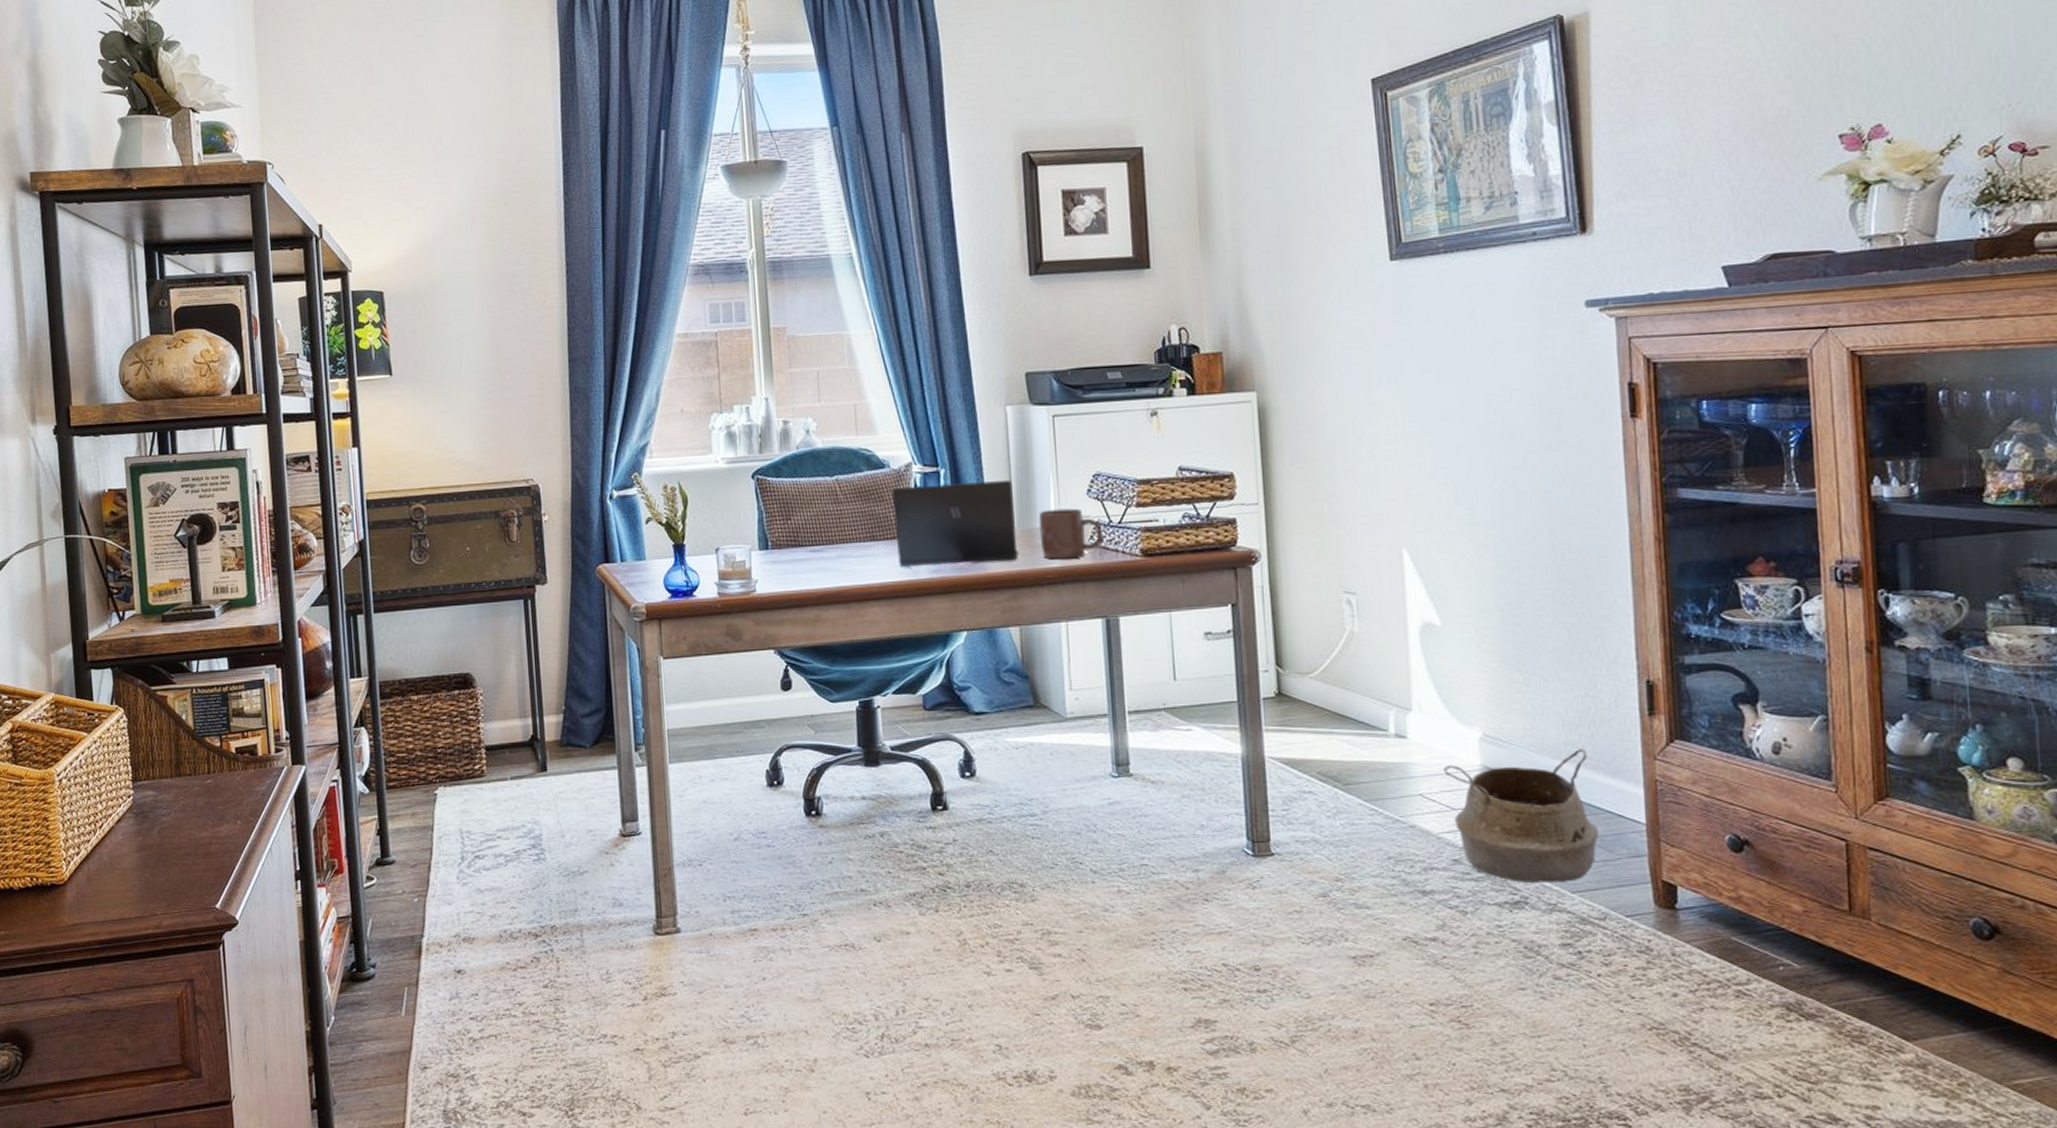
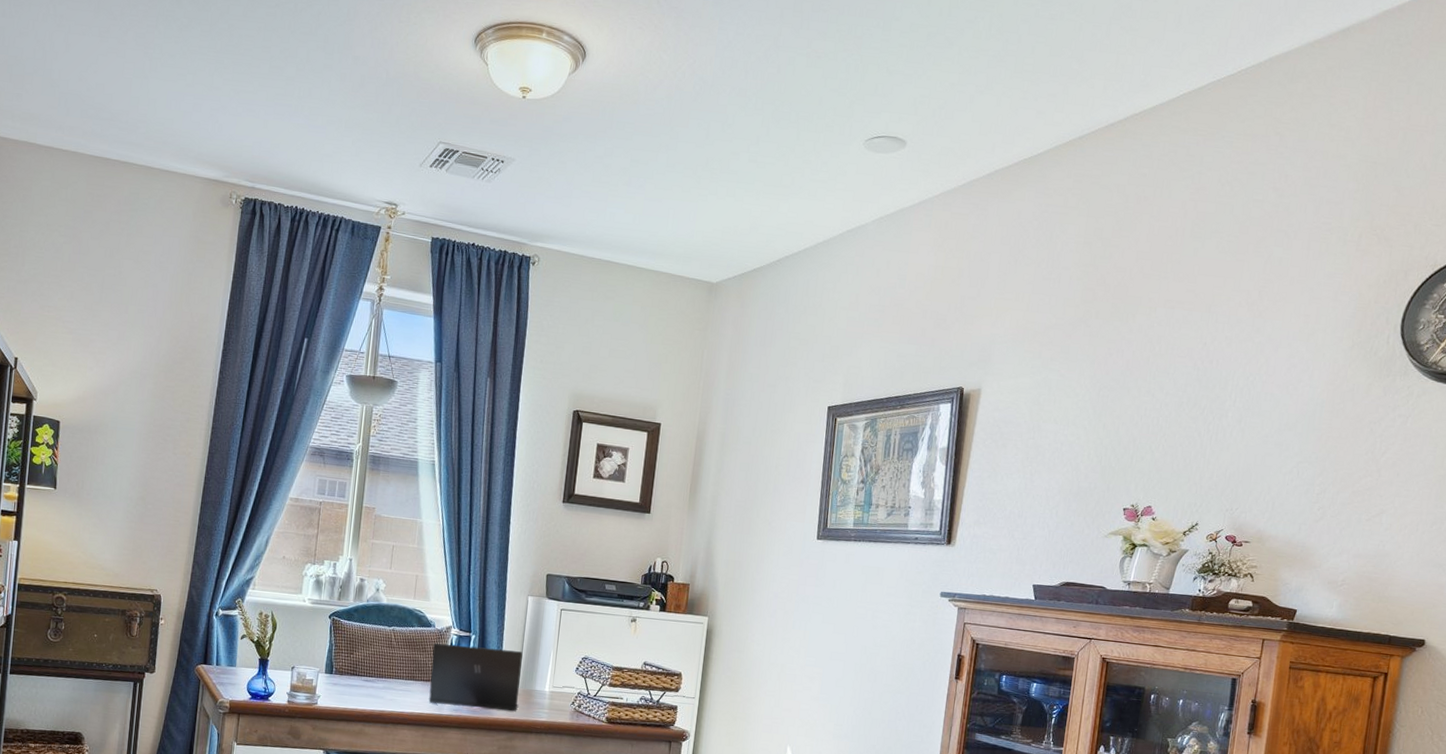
mug: present [1038,508,1104,560] -> none [535,678,582,717]

